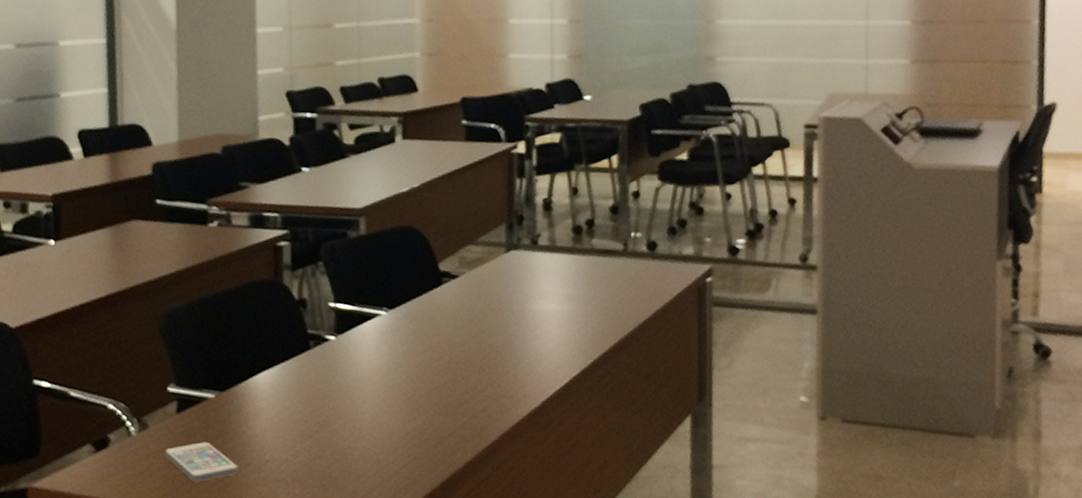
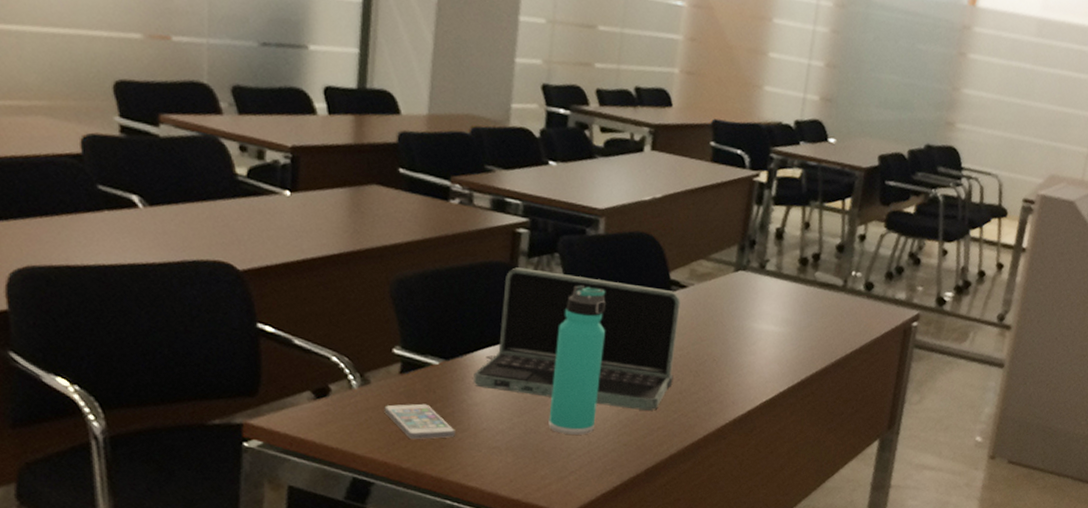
laptop: none [251,282,457,418] -> present [473,267,681,411]
thermos bottle: none [331,291,381,455] -> present [548,285,606,435]

